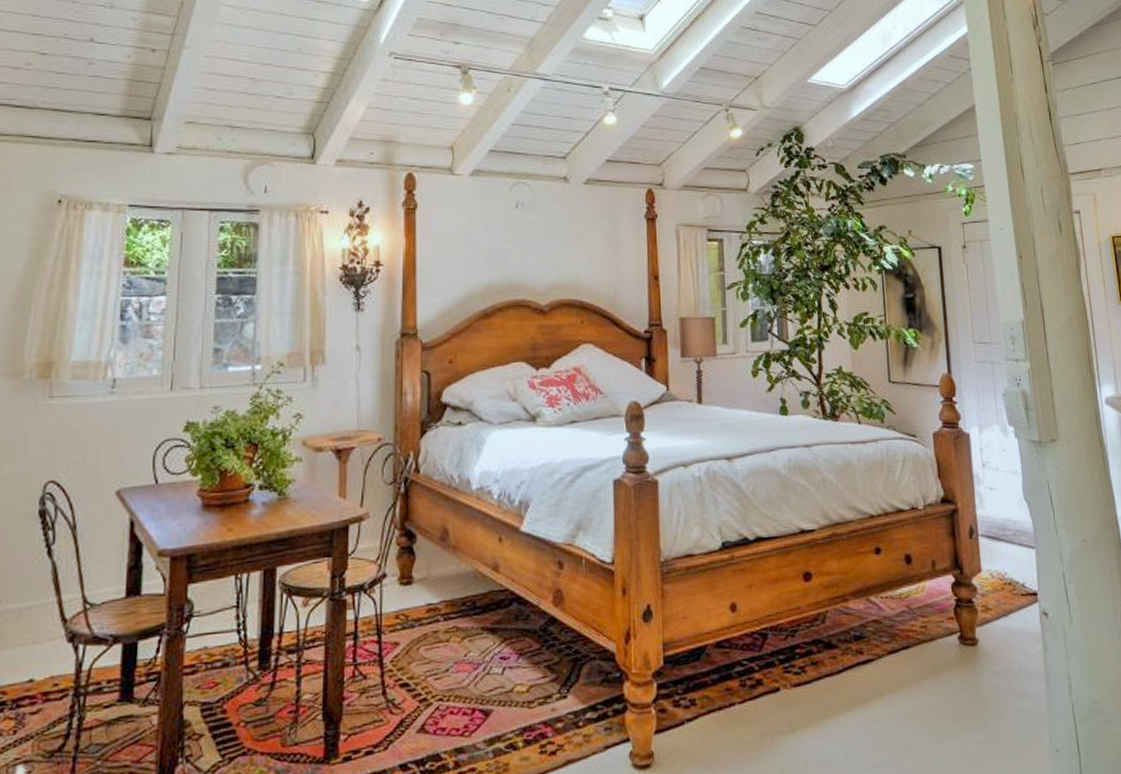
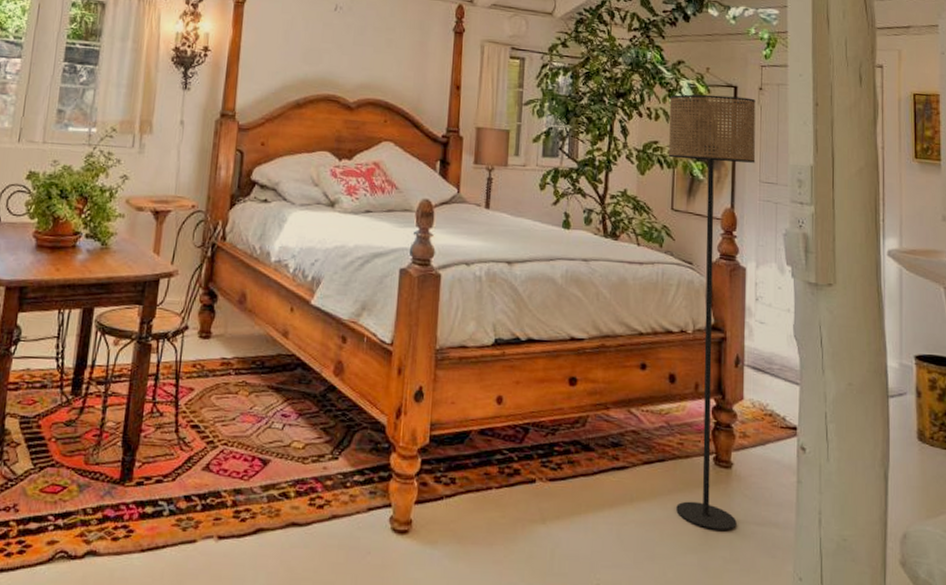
floor lamp: none [875,257,989,713] -> present [669,94,756,530]

